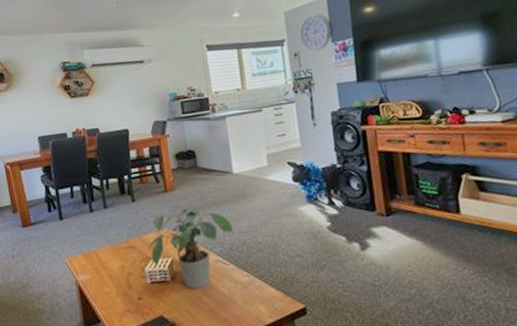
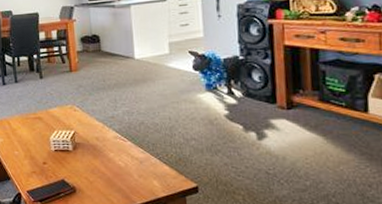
potted plant: present [148,206,234,289] -> none [54,86,133,159]

